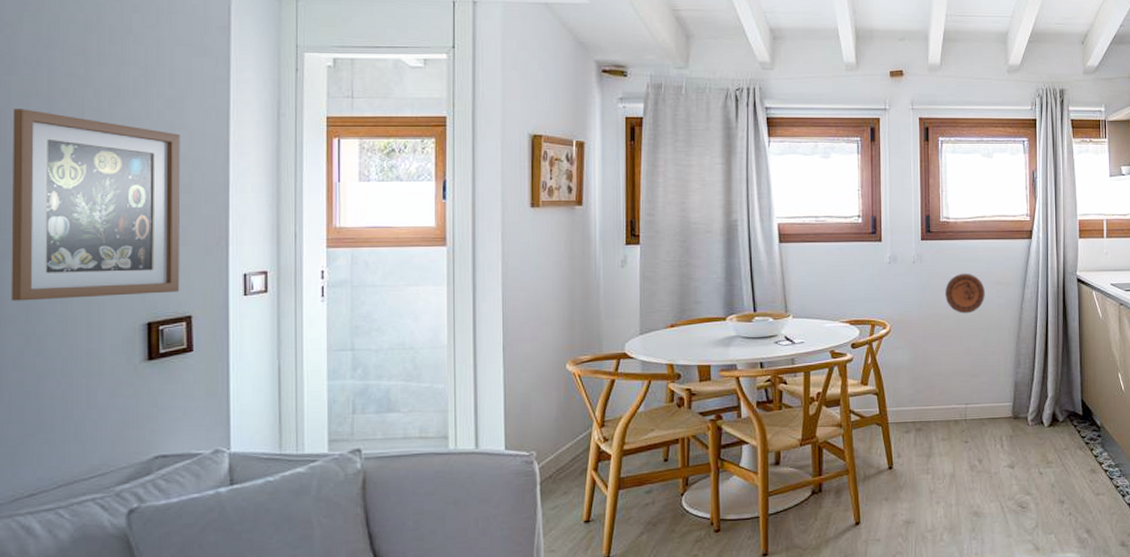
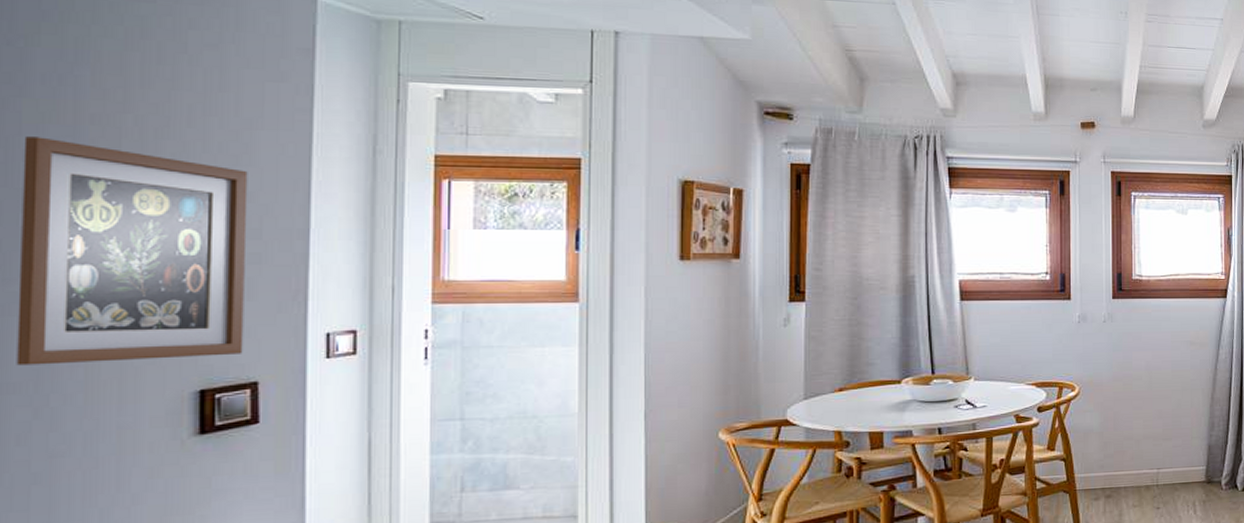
decorative plate: present [945,273,985,314] -> none [1137,333,1178,375]

